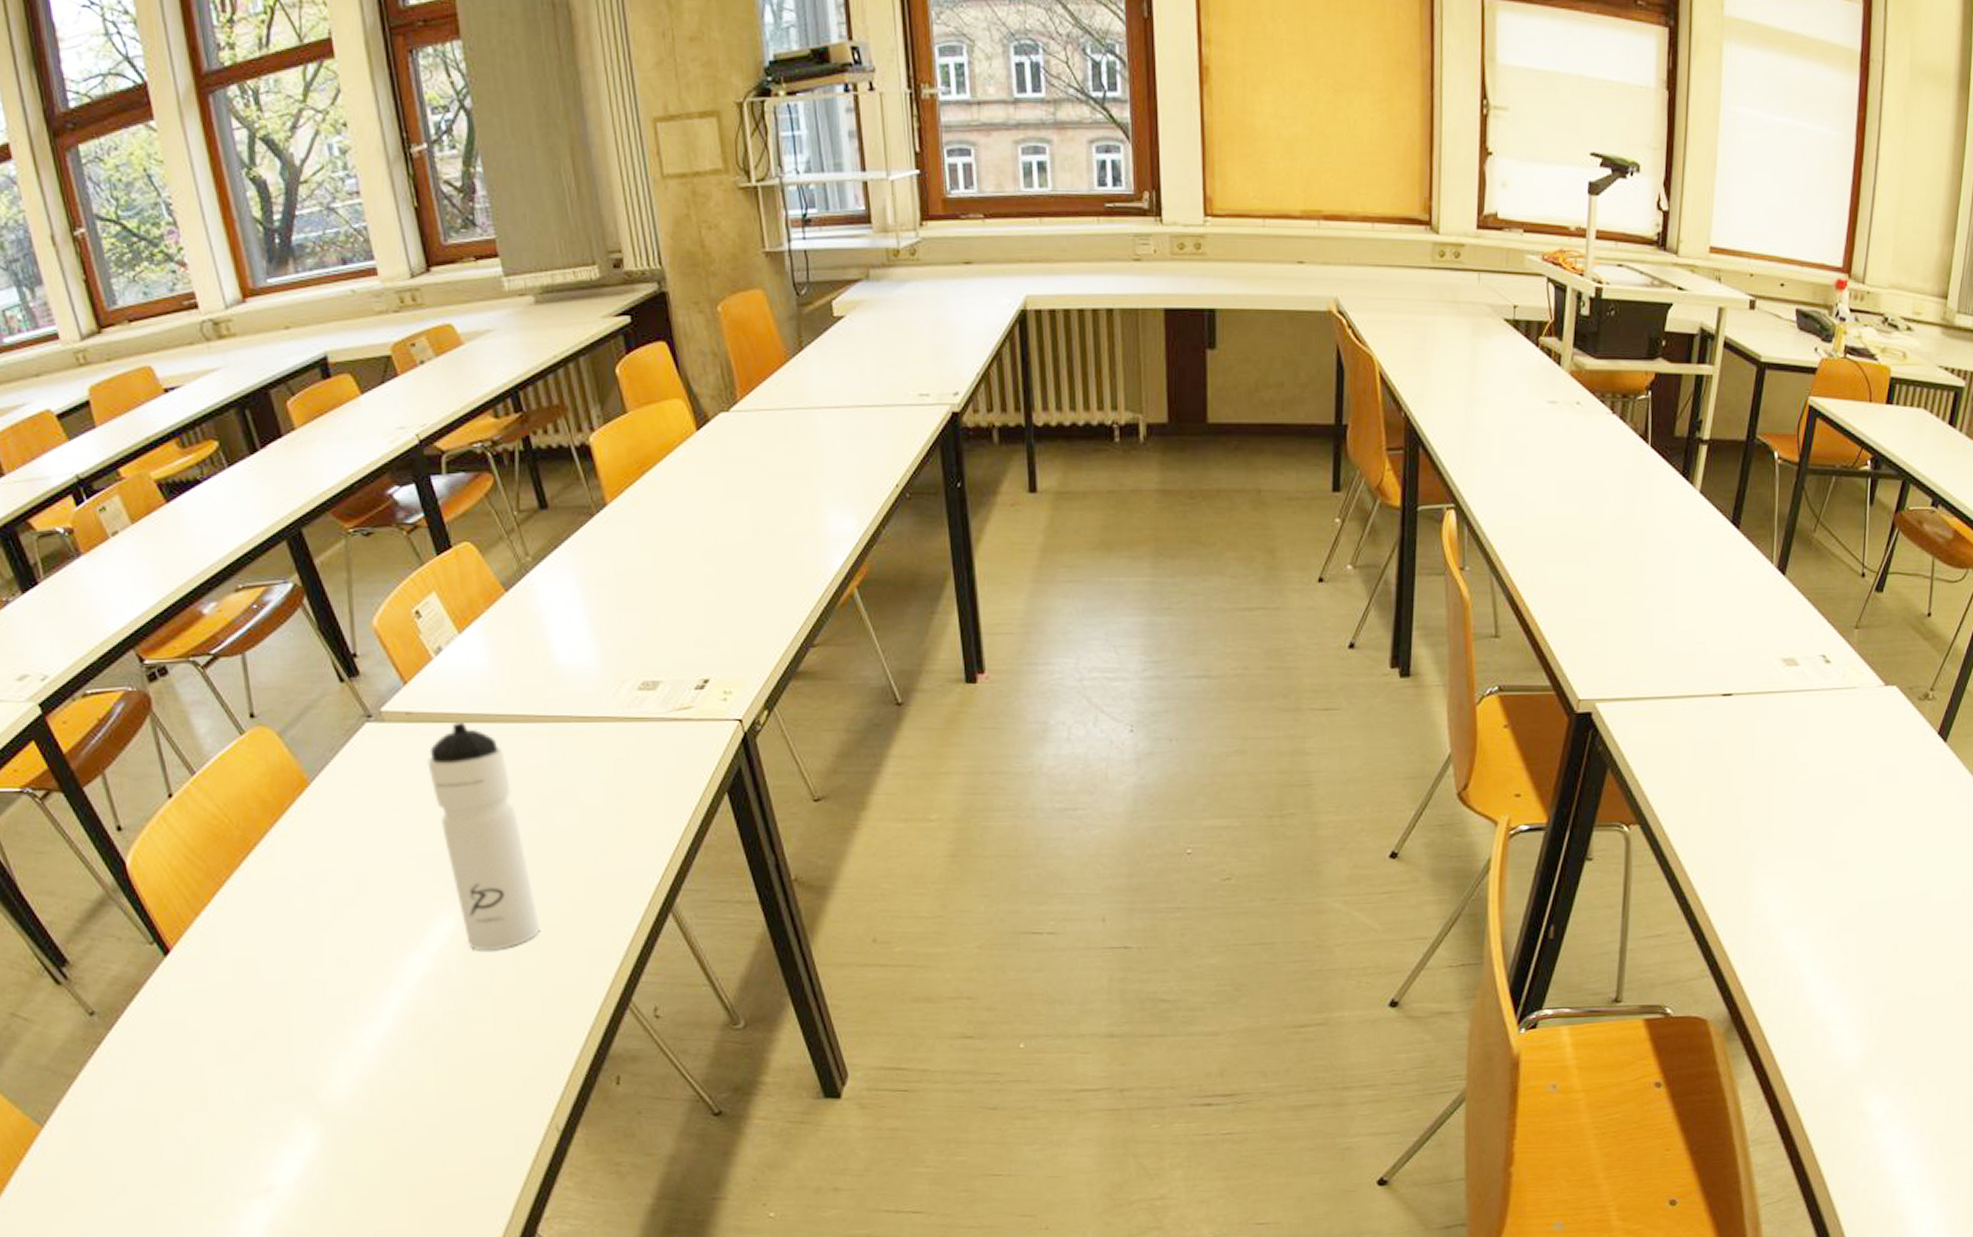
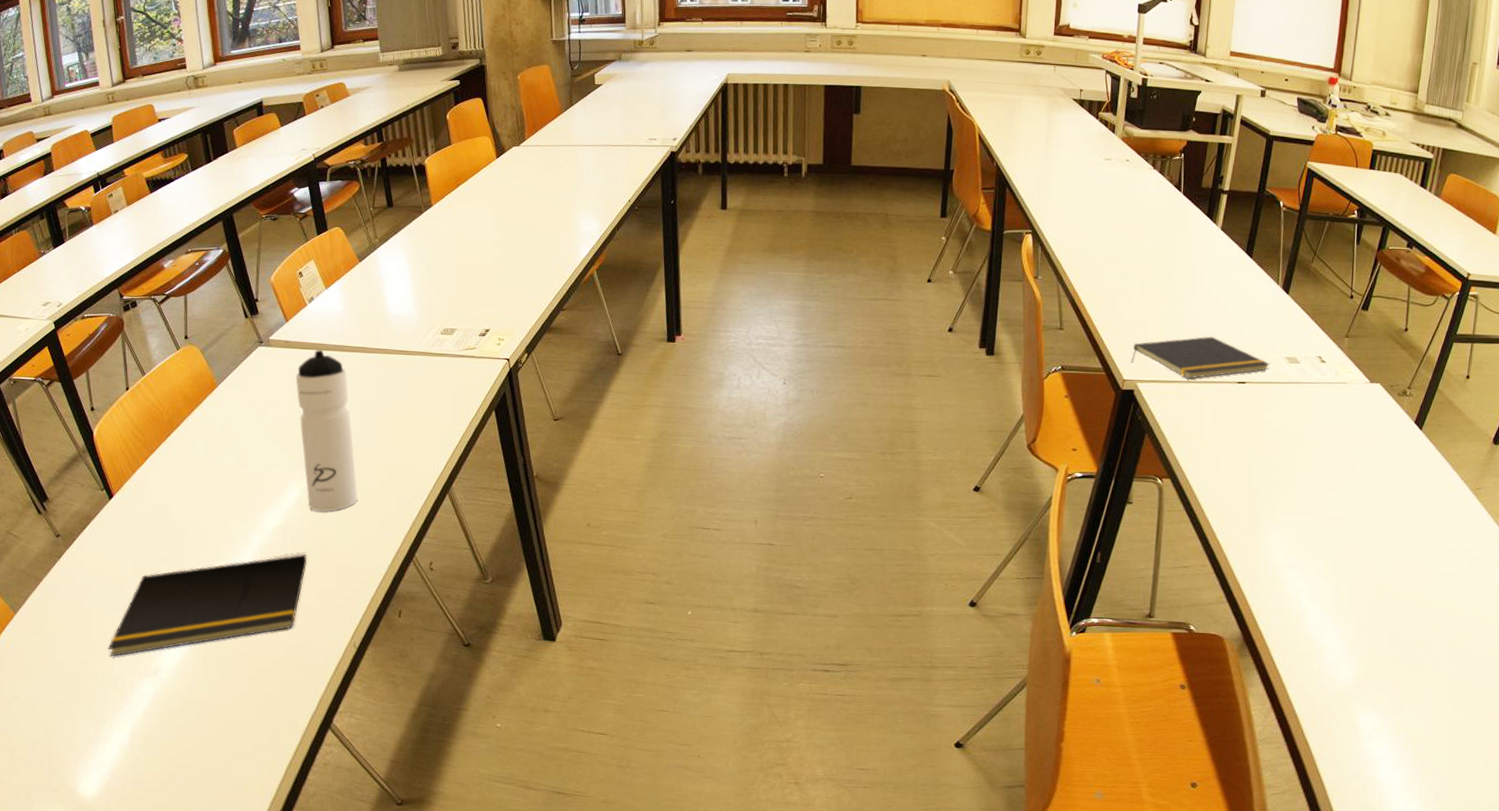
notepad: none [192,1010,476,1175] -> present [108,554,308,657]
notepad: none [1587,636,1763,694] -> present [1130,336,1270,379]

